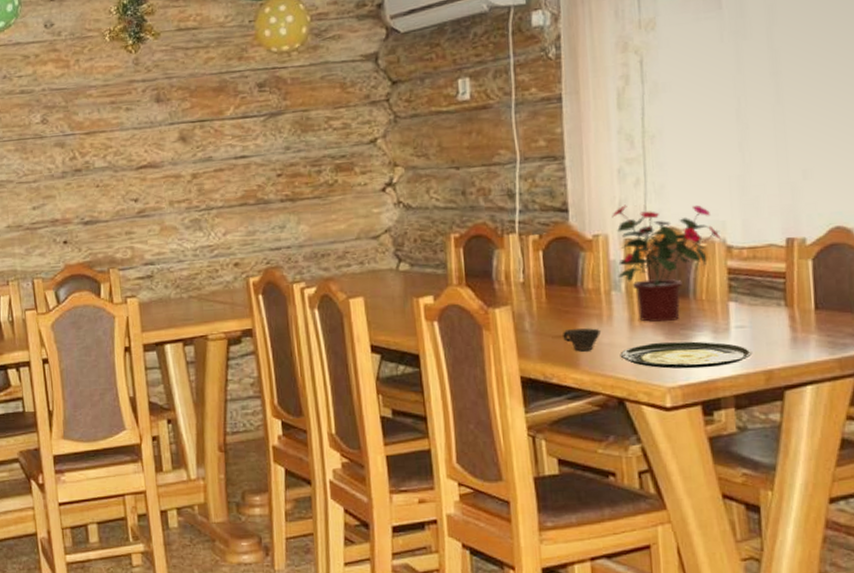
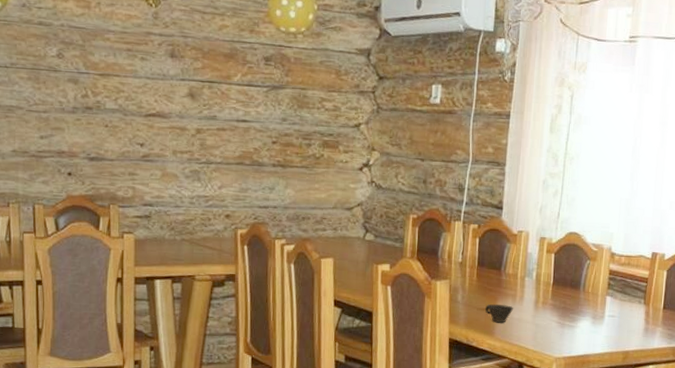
potted flower: present [612,204,721,322] -> none [532,210,609,307]
plate: present [620,341,753,369] -> none [524,321,617,345]

